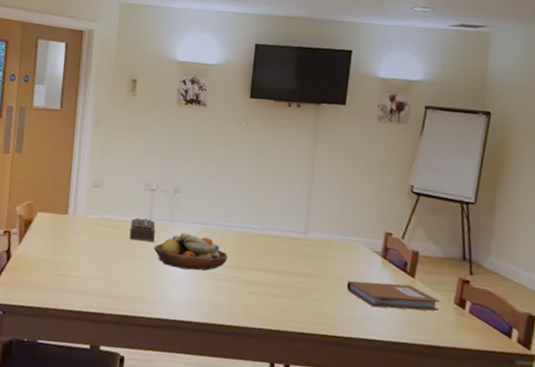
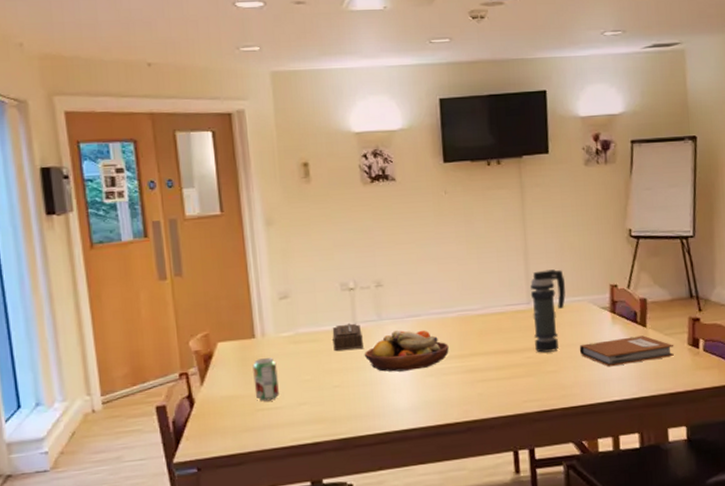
beverage can: none [59,232,81,269] -> present [253,358,279,402]
smoke grenade: none [305,206,343,282] -> present [530,269,566,353]

